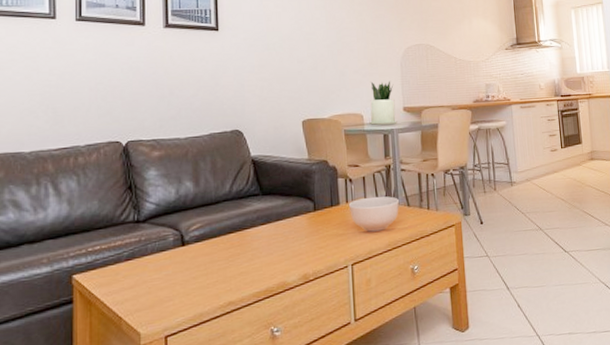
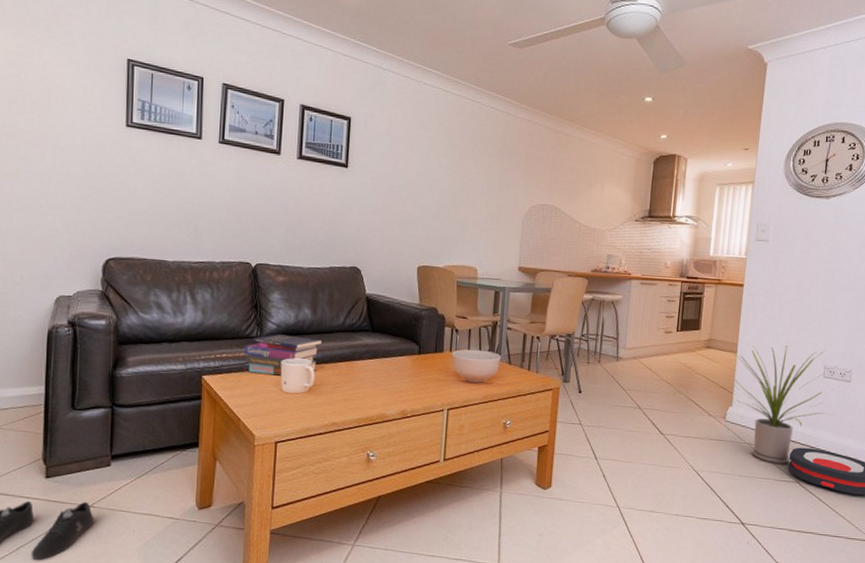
books: none [120,212,208,262] -> present [244,334,321,376]
mug: none [164,236,205,279] -> present [280,358,316,394]
planter: present [369,80,397,126] -> none [482,236,512,283]

